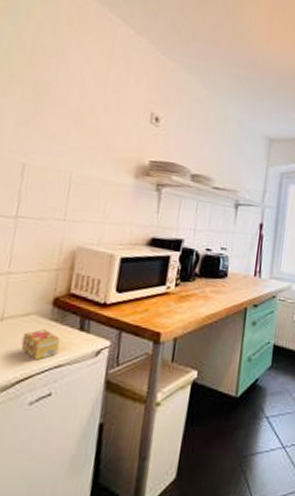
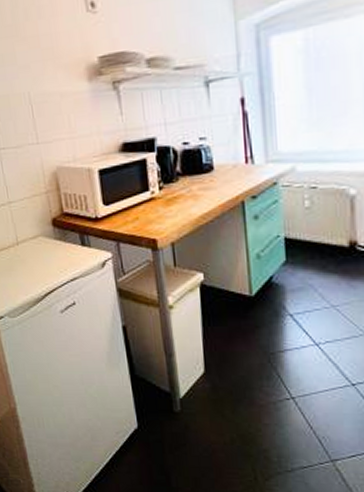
tea box: present [20,329,60,361] -> none [37,248,71,276]

